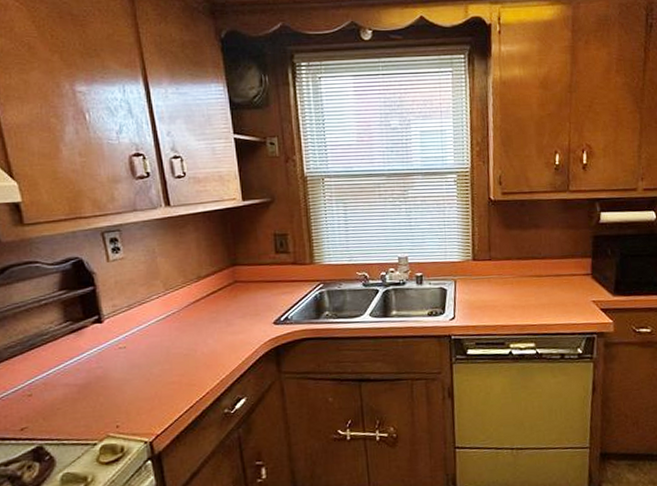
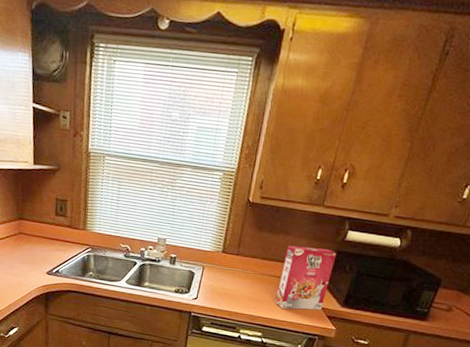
cereal box: none [541,236,595,310] -> present [275,245,337,310]

